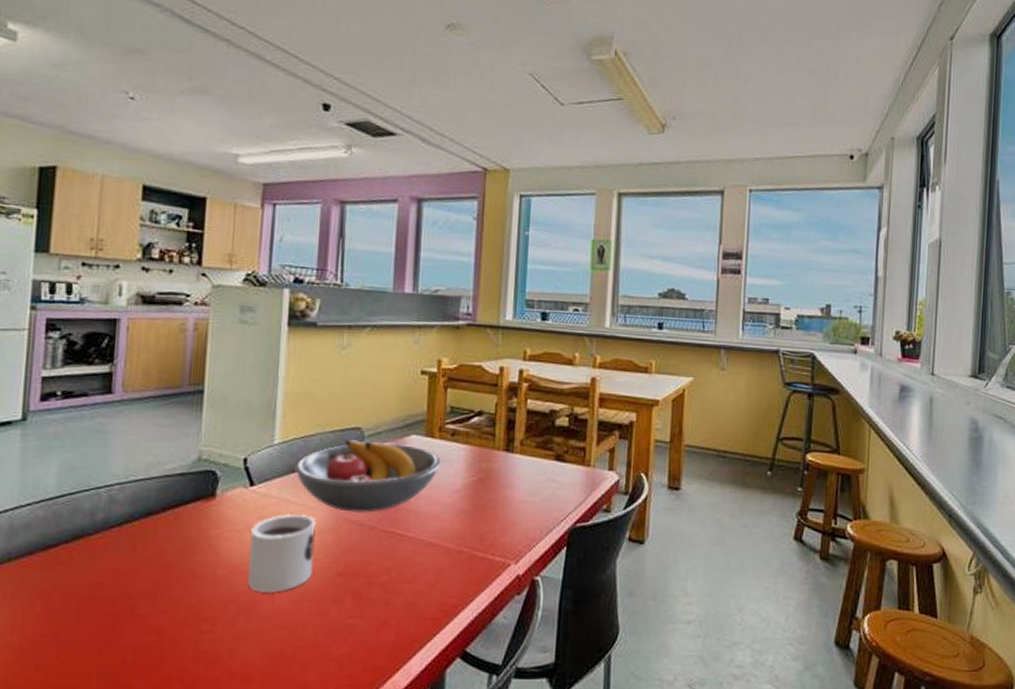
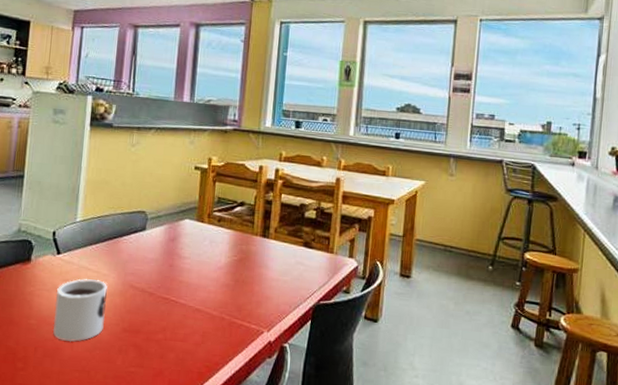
fruit bowl: present [294,440,442,512] -> none [92,221,210,281]

